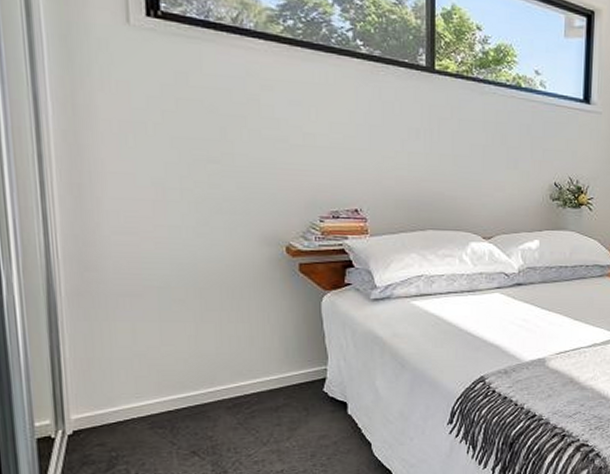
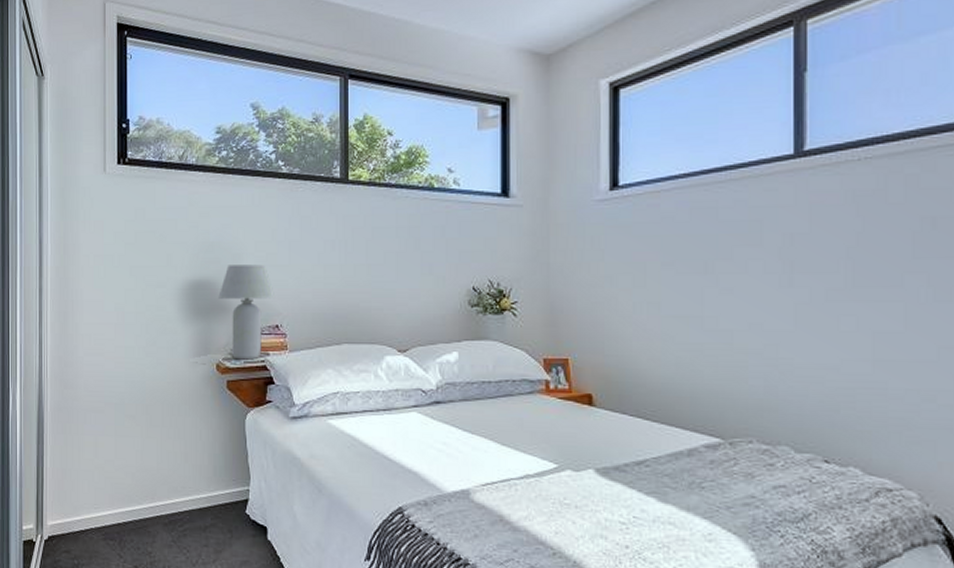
table lamp: none [287,144,353,243] -> present [218,264,274,360]

